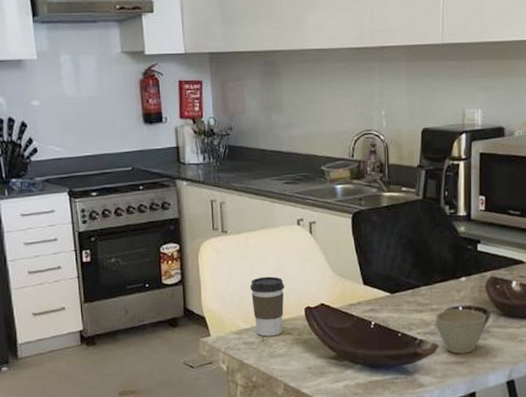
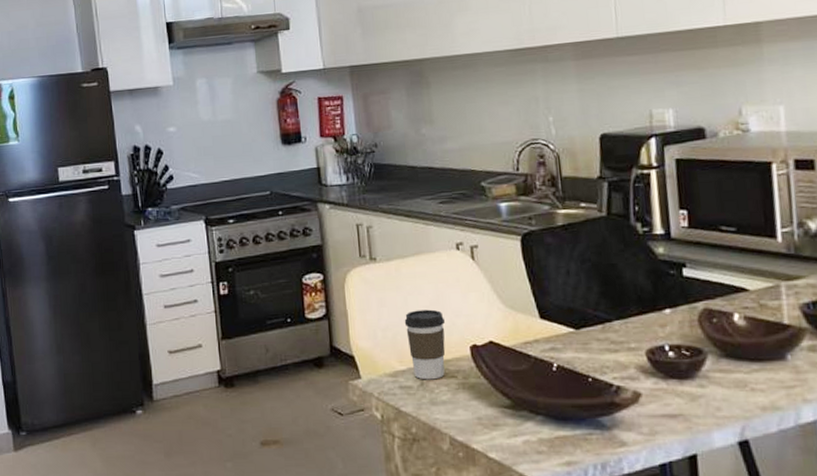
cup: present [435,308,487,355] -> none [634,348,703,406]

